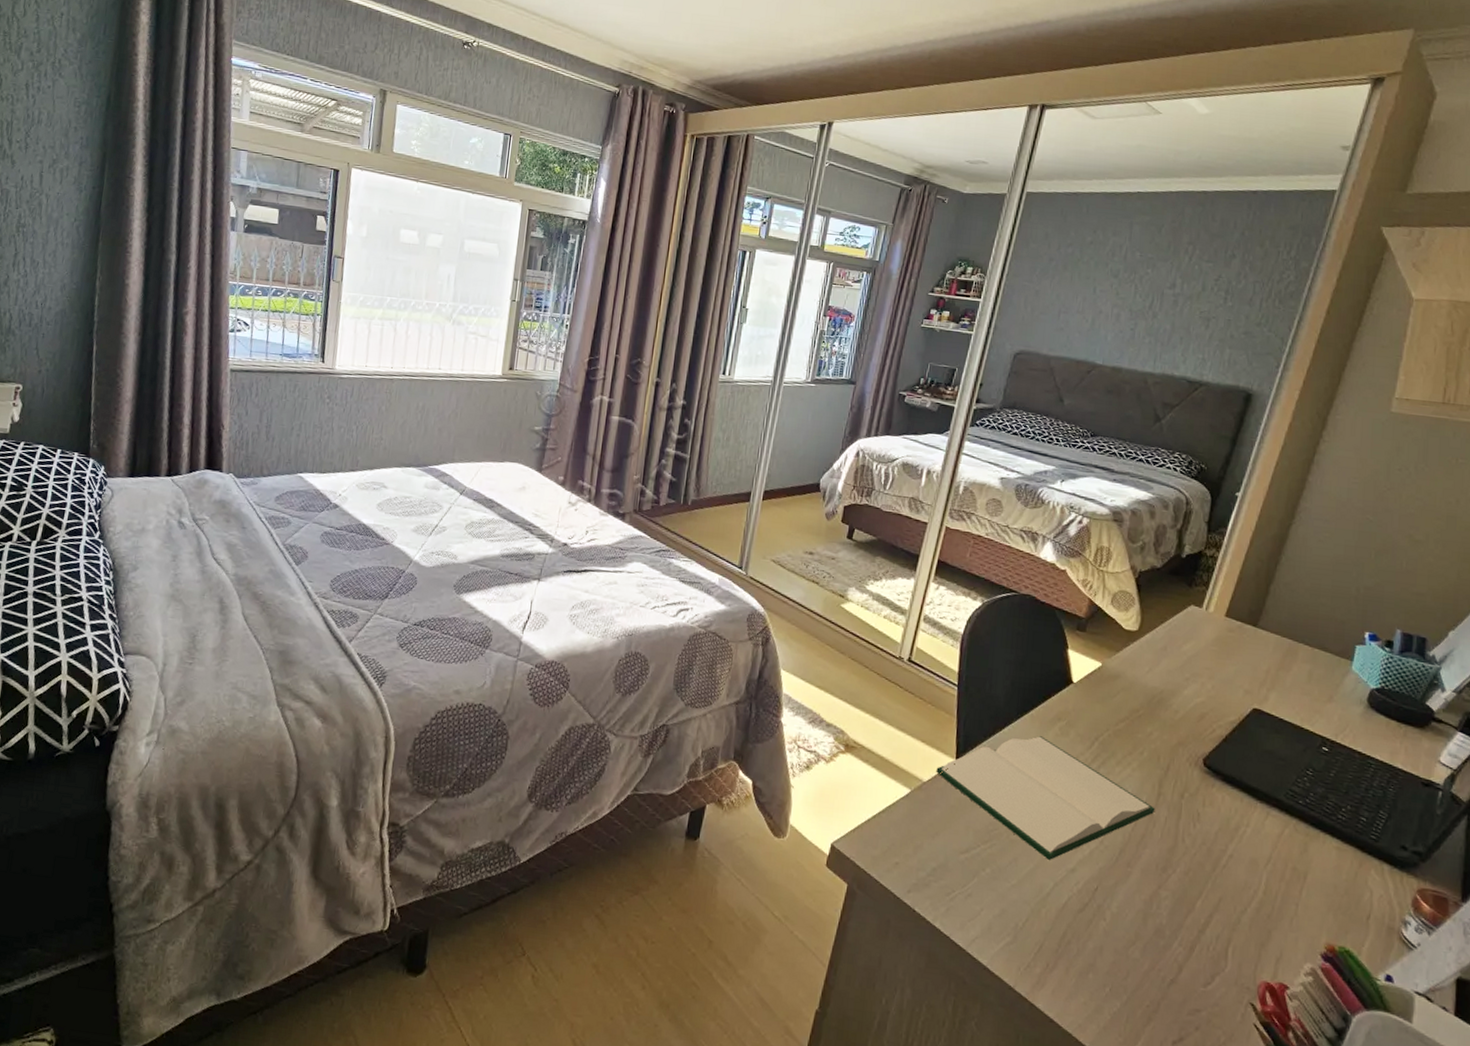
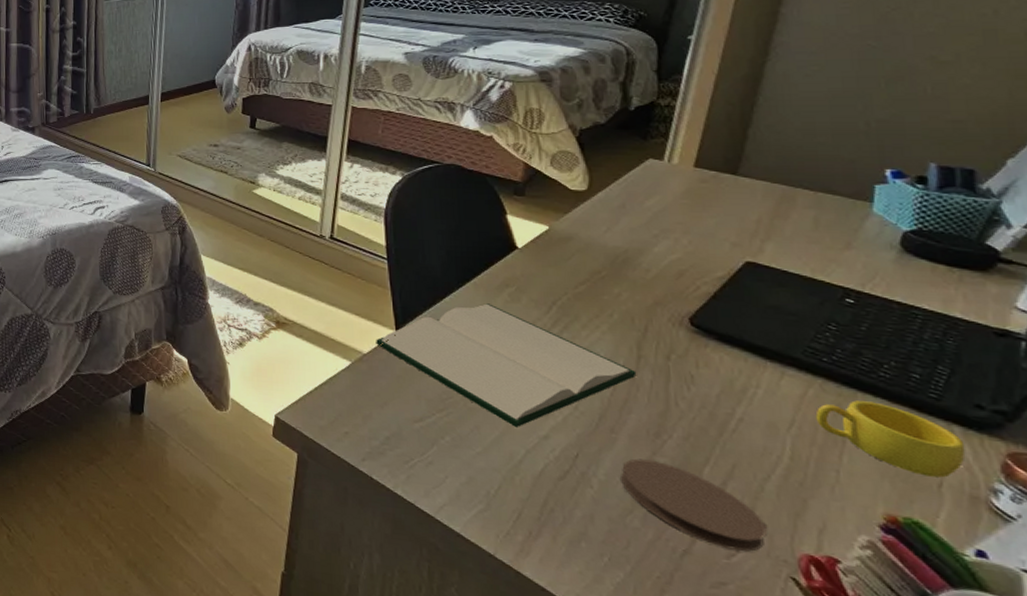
coaster: none [1129,892,1238,980] -> present [621,458,767,552]
cup: none [1287,840,1390,911] -> present [815,400,966,478]

